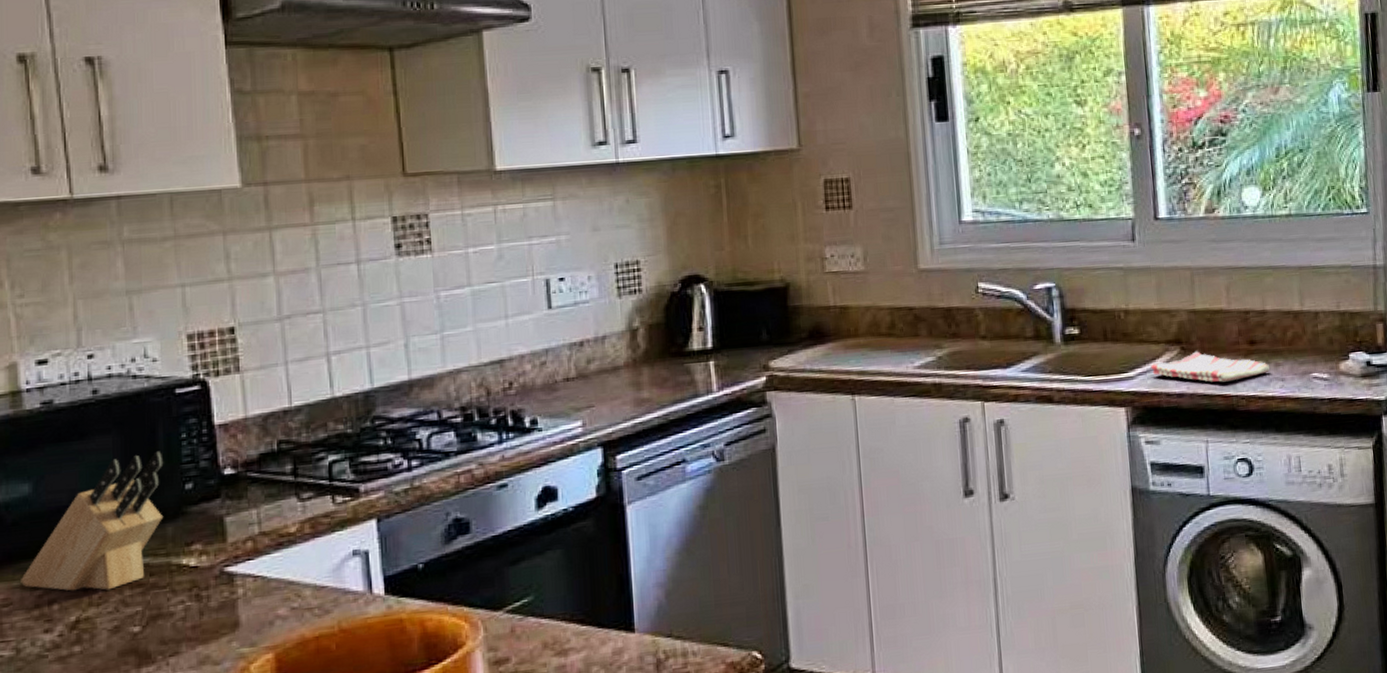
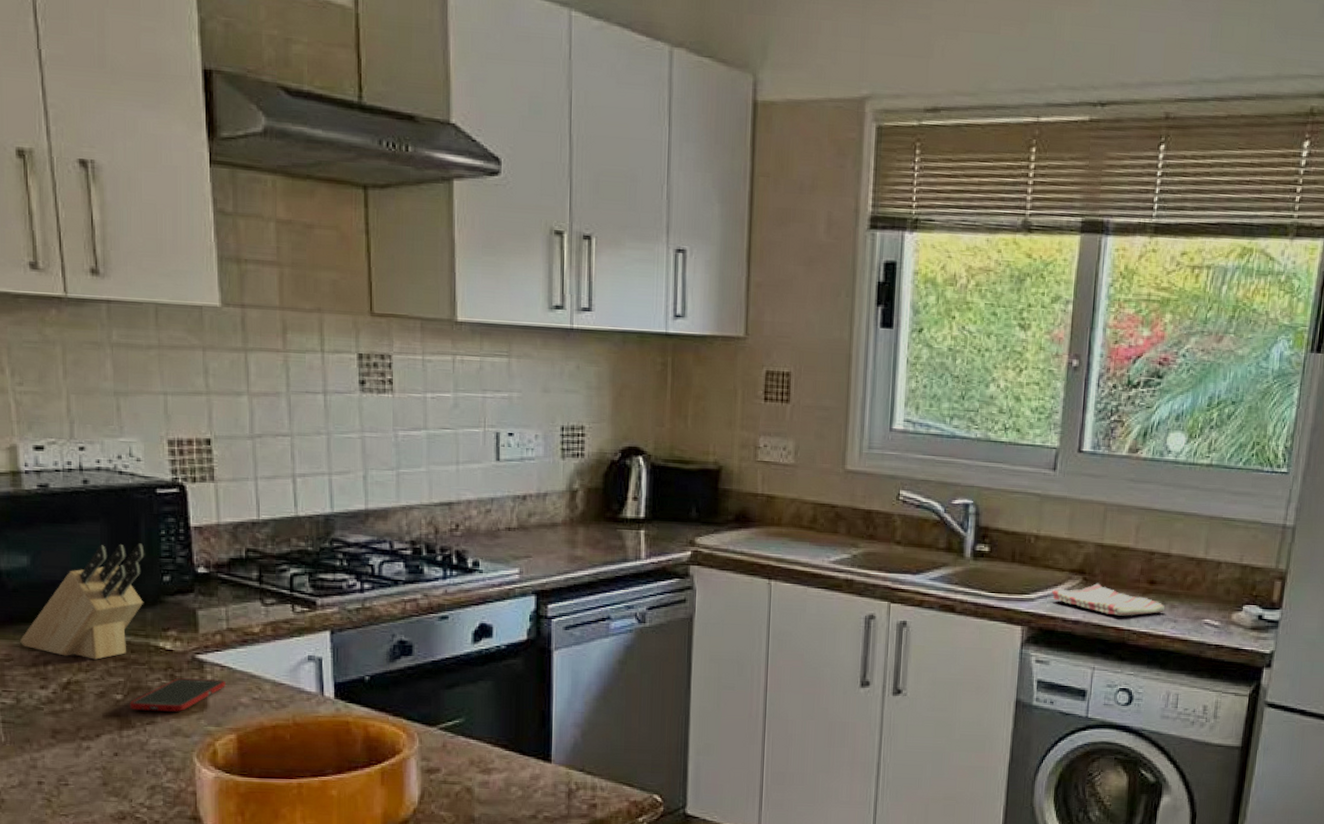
cell phone: none [148,592,260,642] -> present [129,678,225,712]

